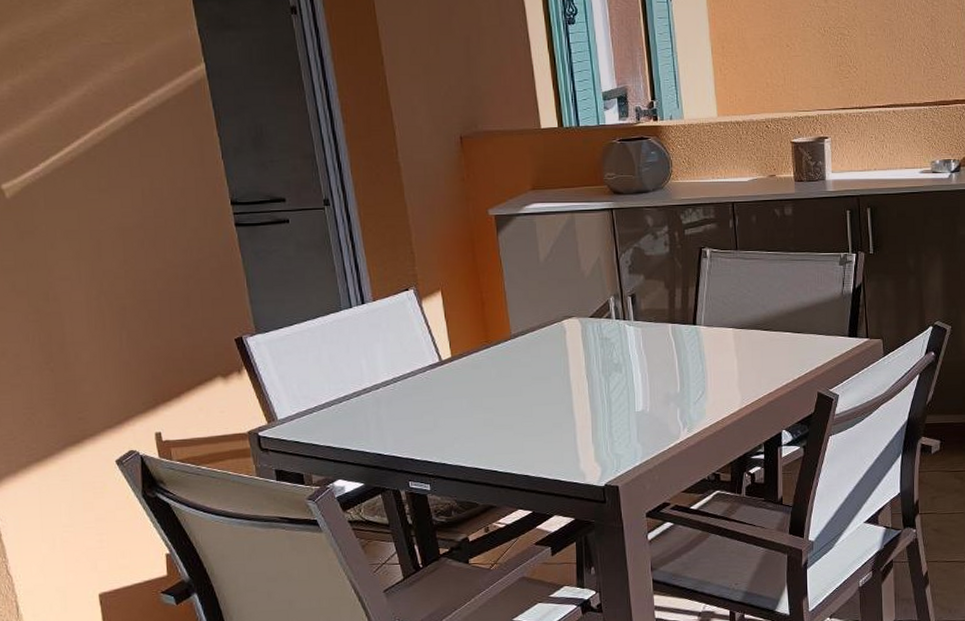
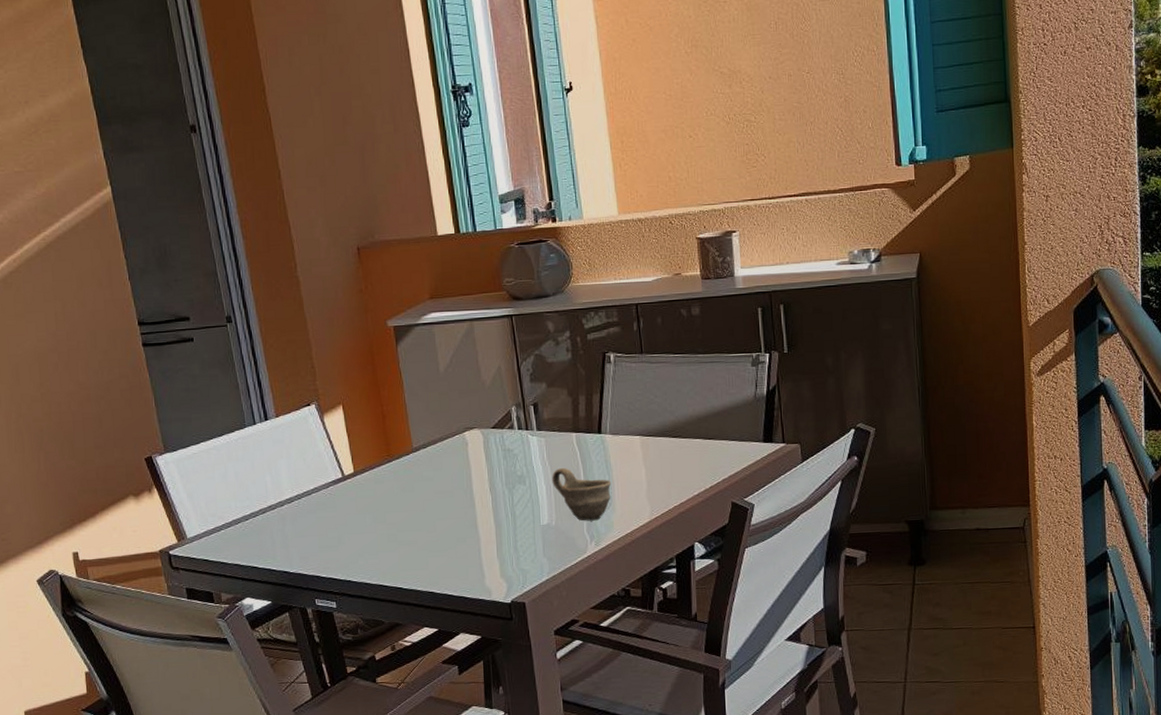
cup: none [647,357,705,409] -> present [552,468,612,521]

